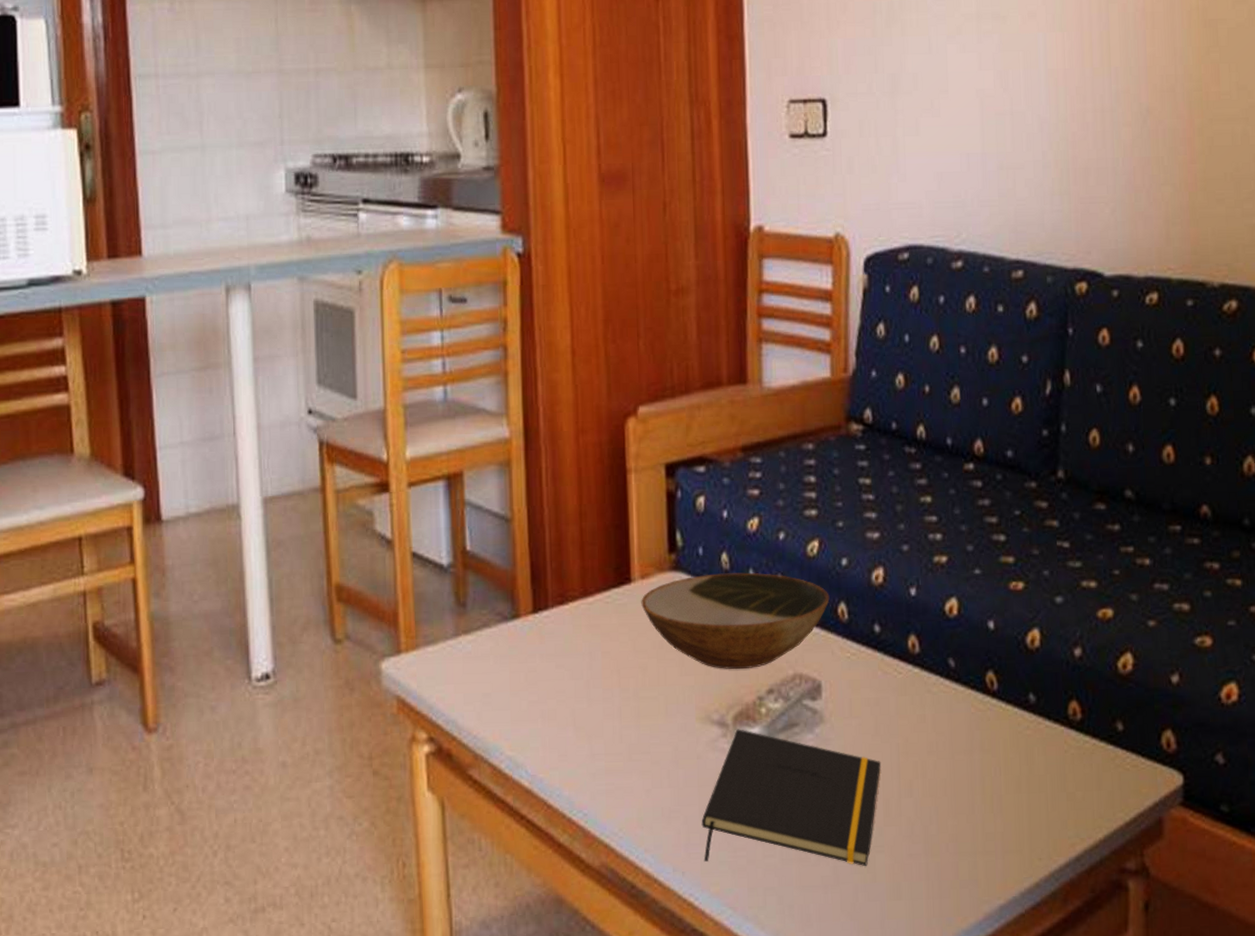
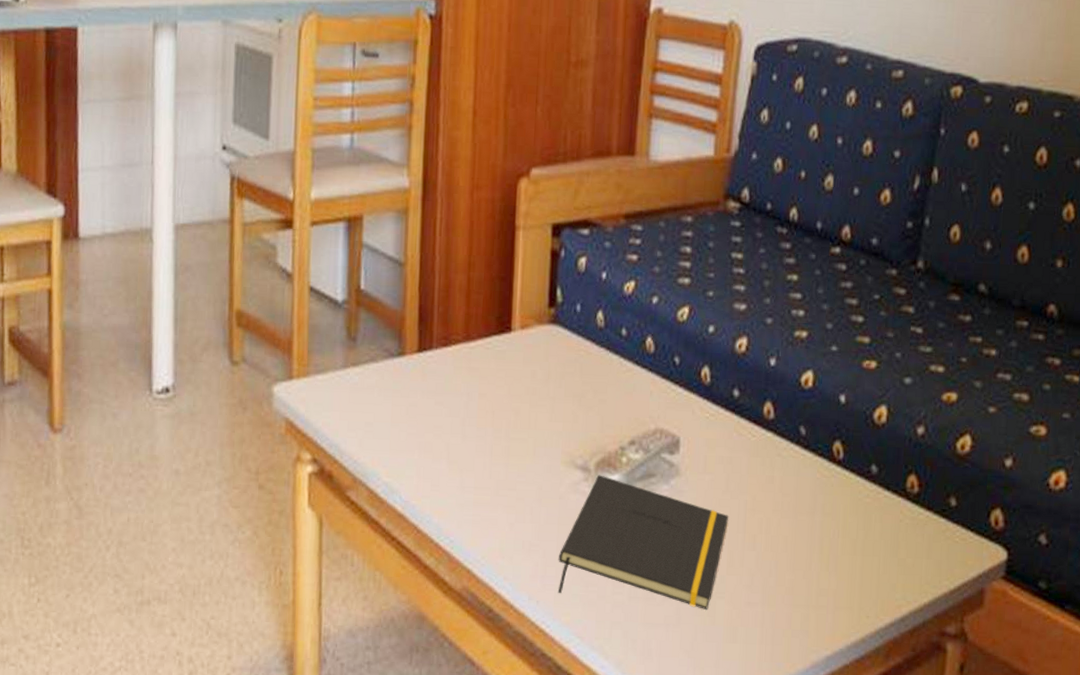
bowl: present [641,572,830,669] -> none [519,330,695,420]

